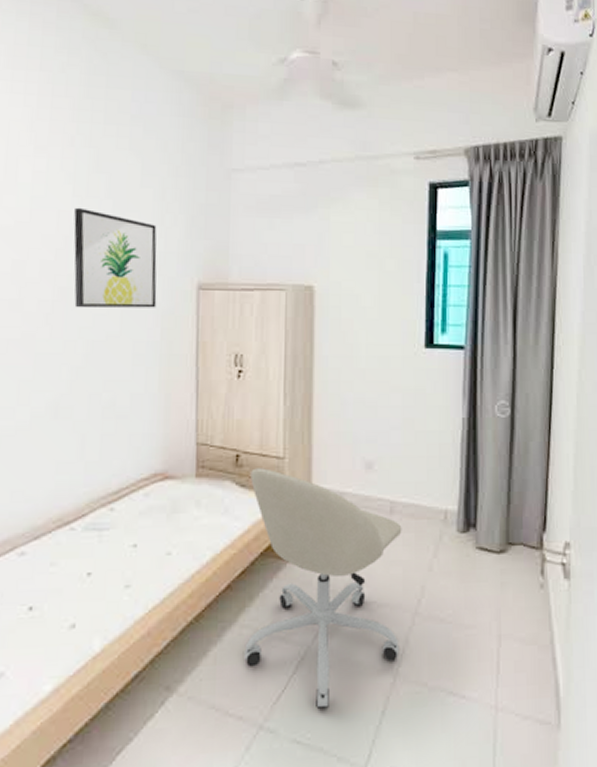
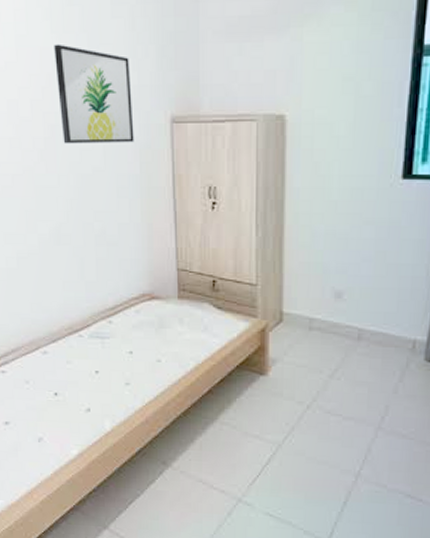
office chair: present [244,468,402,709] -> none [225,293,369,493]

